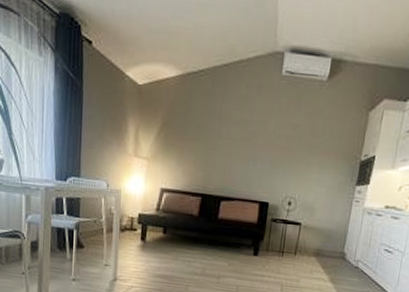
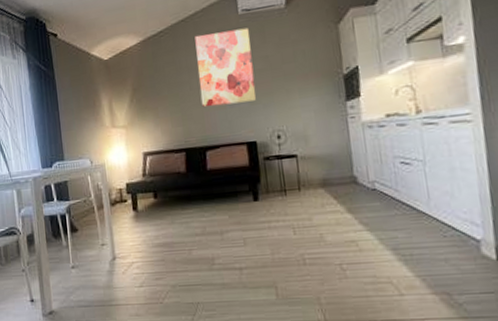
wall art: none [226,84,289,164] -> present [195,27,257,108]

